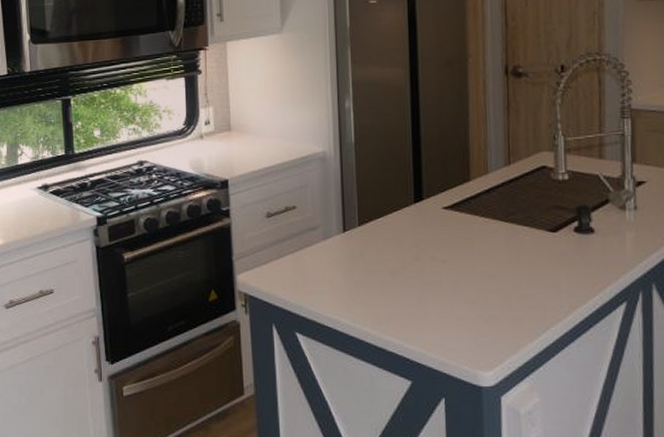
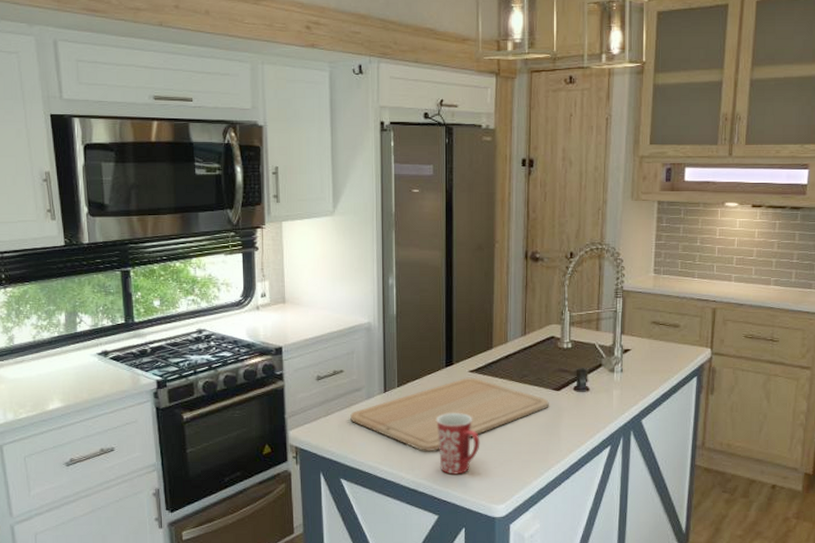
chopping board: none [305,216,544,304] -> present [350,378,549,452]
mug: none [406,258,460,332] -> present [437,413,480,475]

